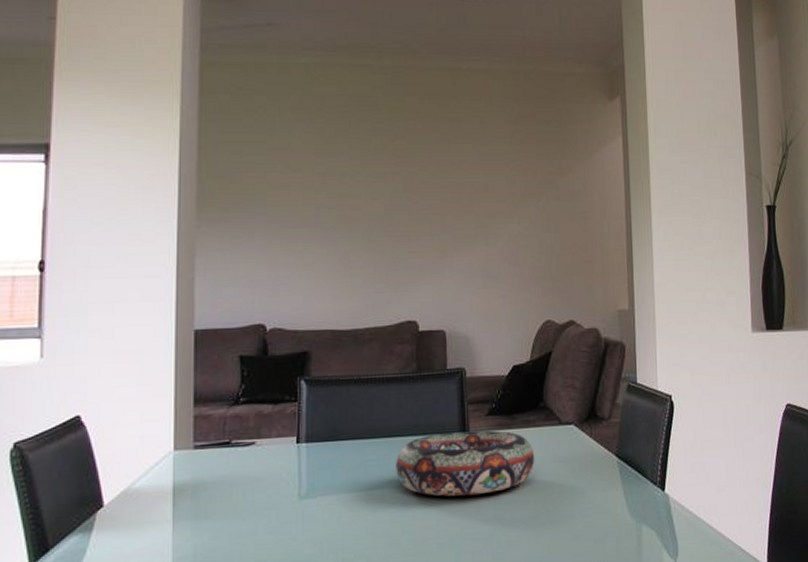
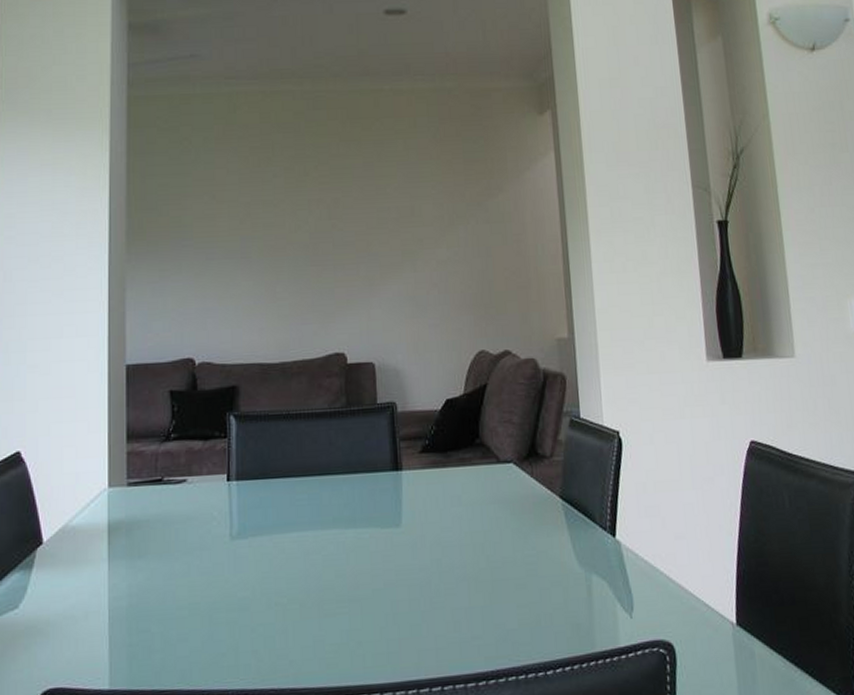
decorative bowl: present [396,430,535,497] -> none [327,468,473,540]

